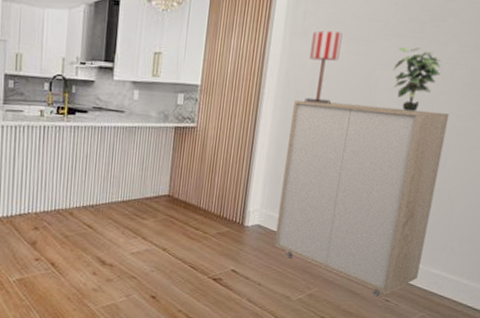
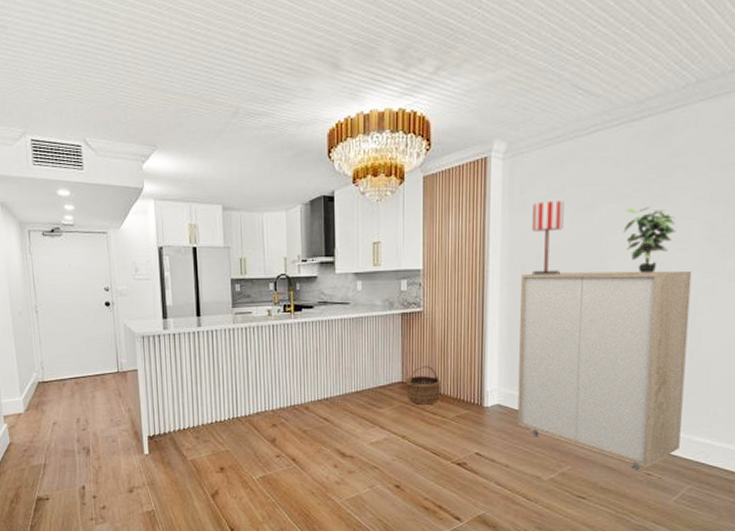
wicker basket: none [171,181,207,220] -> present [406,366,442,405]

